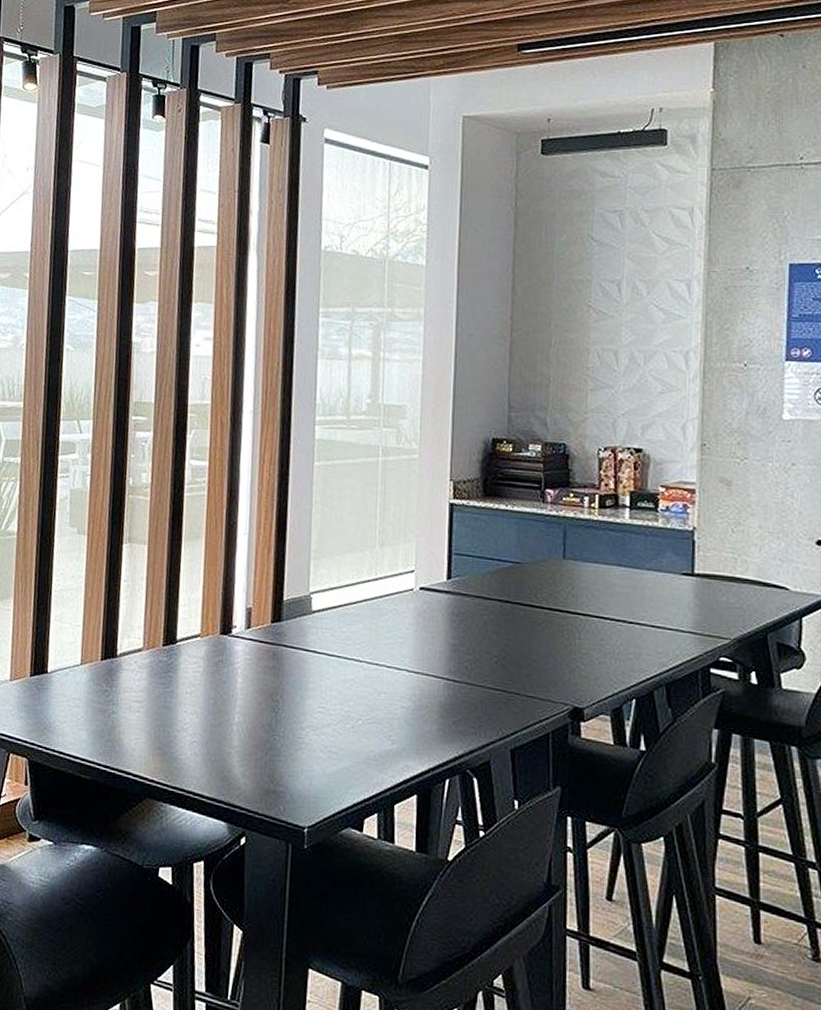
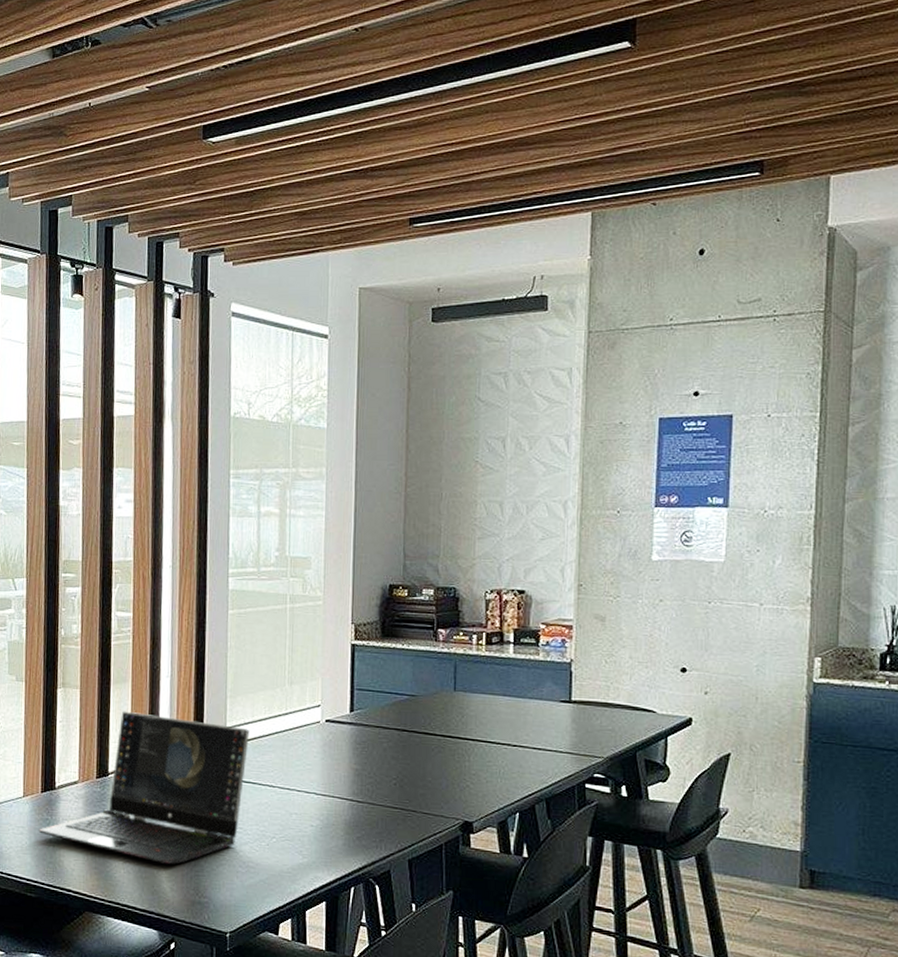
laptop computer: none [96,570,335,747] -> present [38,711,250,865]

